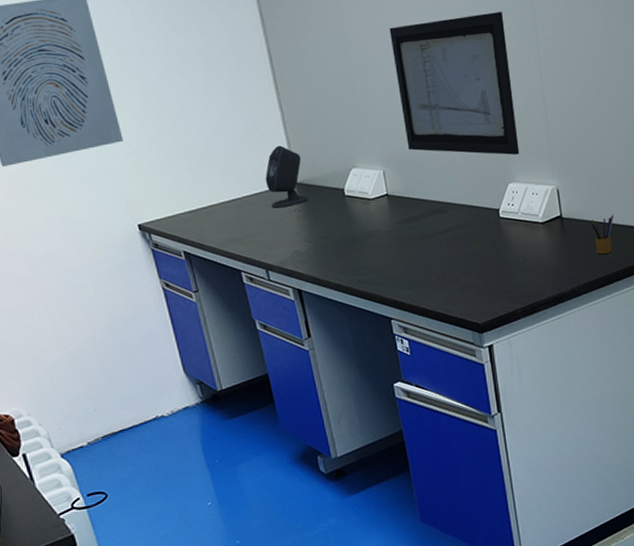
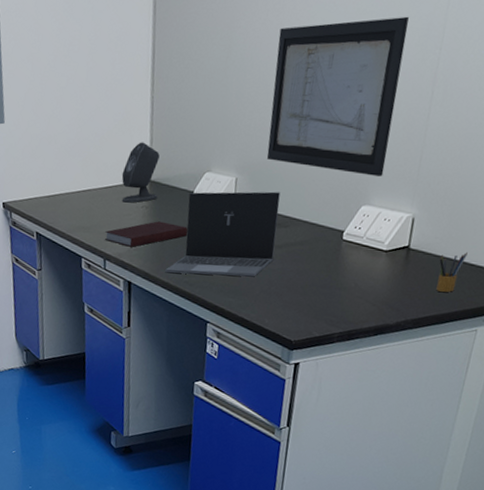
notebook: none [261,222,349,253] -> present [105,221,188,247]
laptop: none [334,179,440,275] -> present [165,191,281,277]

